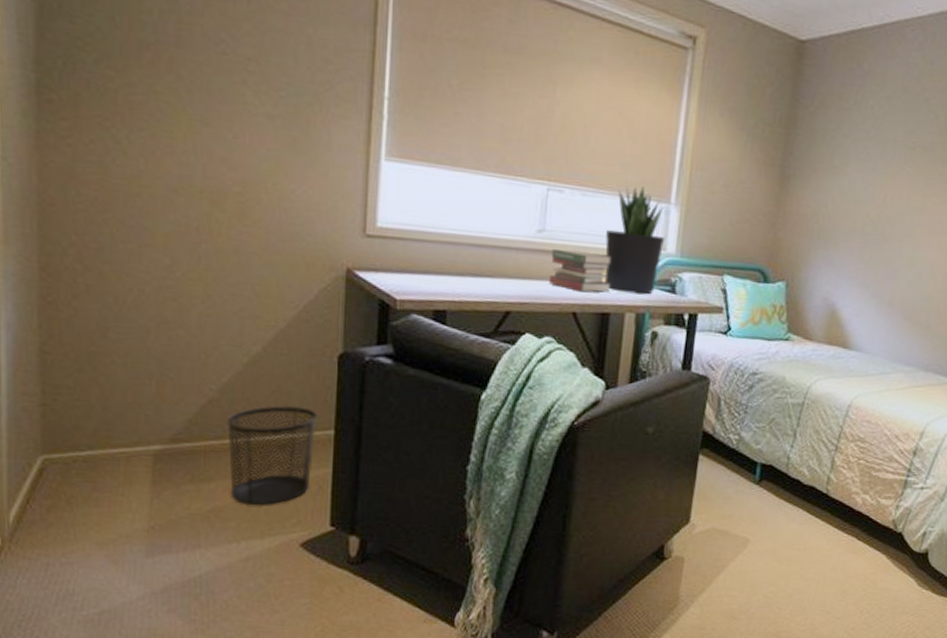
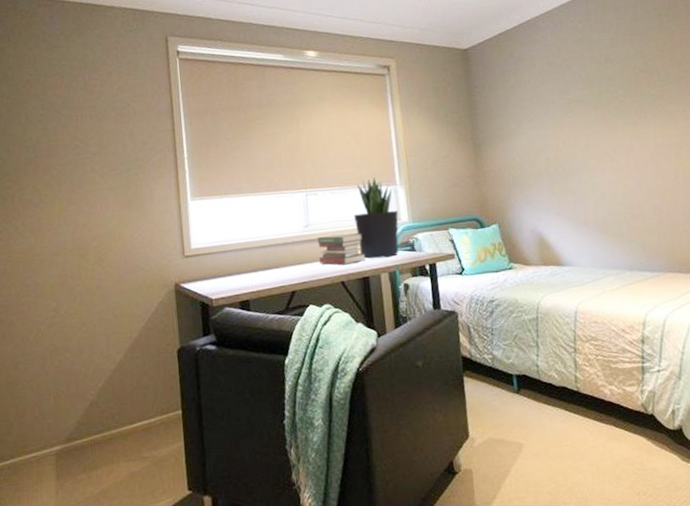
waste bin: present [227,405,318,506] -> none [105,395,169,484]

